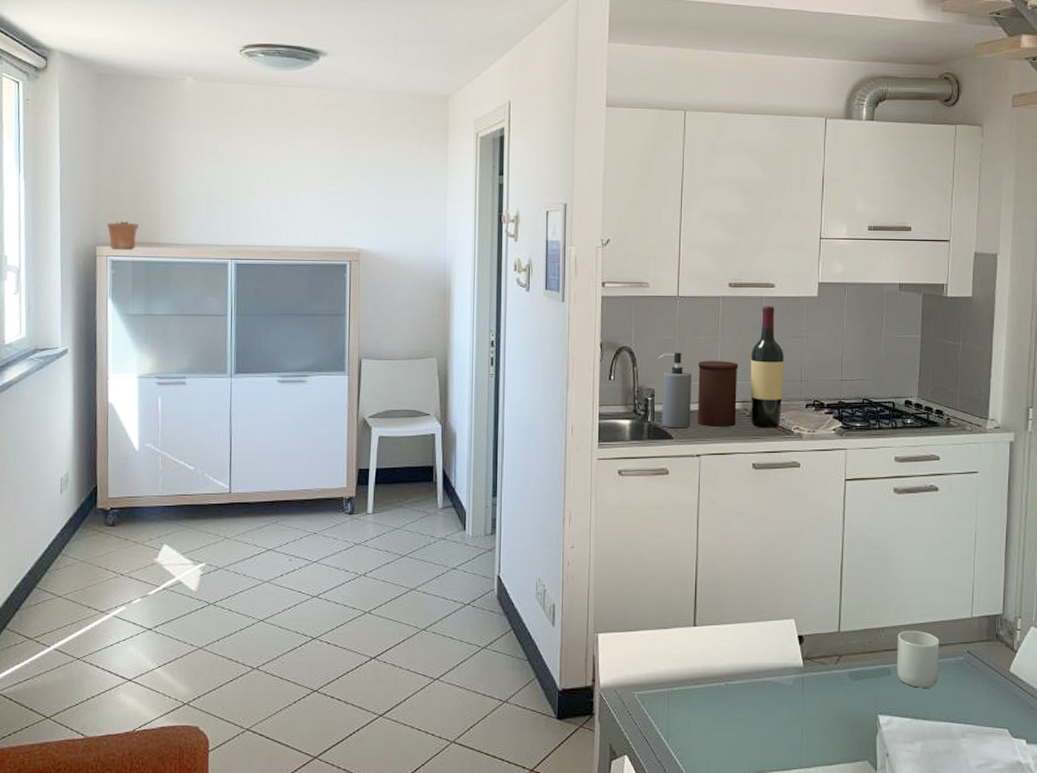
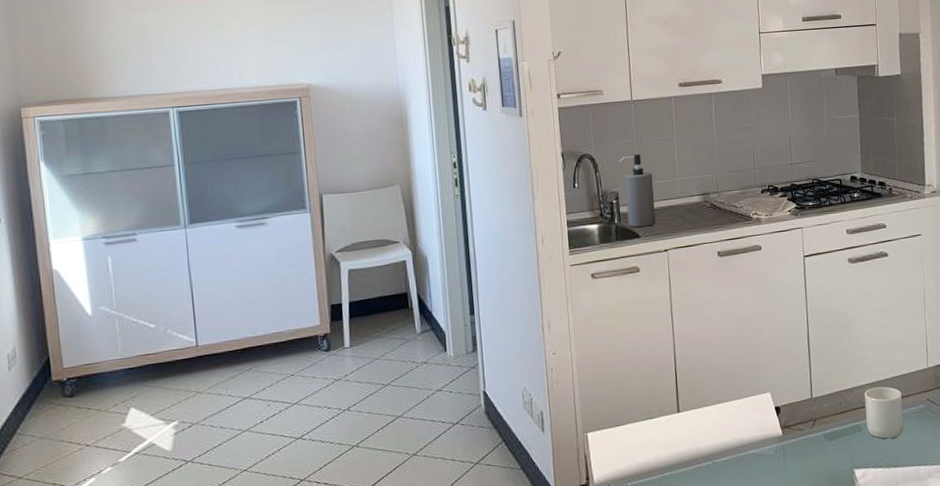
planter: present [106,221,139,251] -> none [29,78,66,111]
canister: present [697,361,738,428] -> none [658,157,698,222]
wine bottle: present [750,306,784,428] -> none [705,101,740,218]

